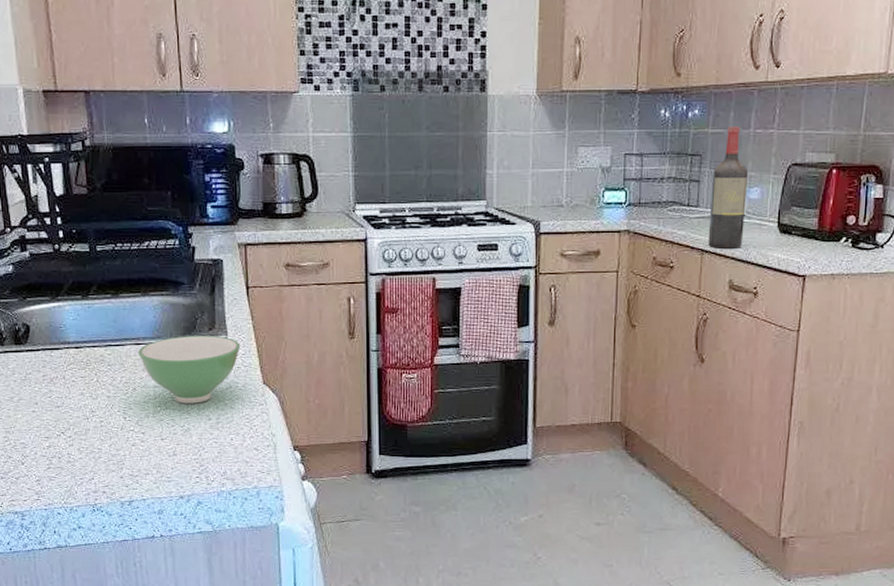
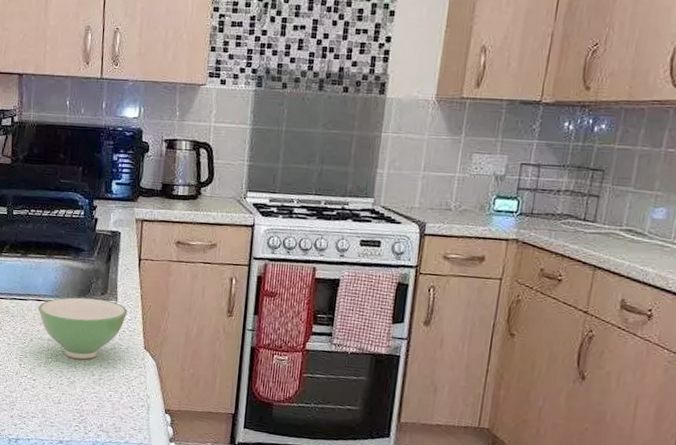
wine bottle: present [708,127,749,250] -> none [602,144,655,269]

